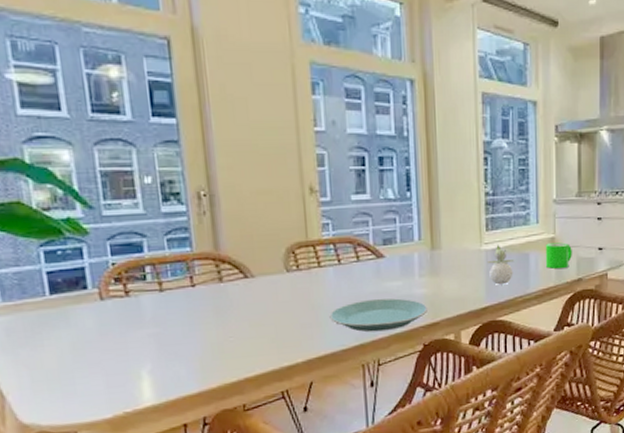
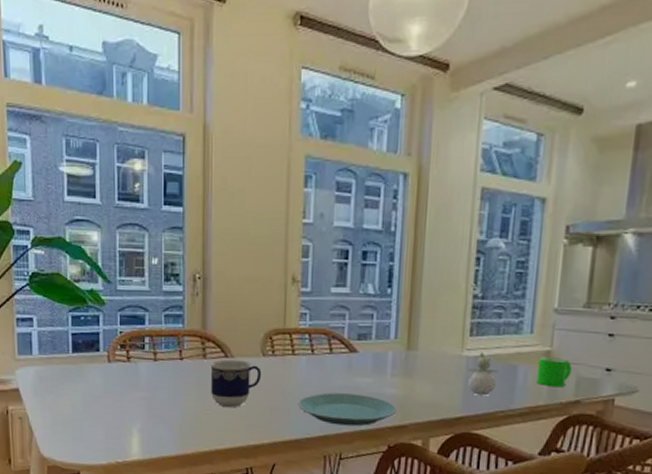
cup: none [228,279,288,332] -> present [210,359,262,408]

